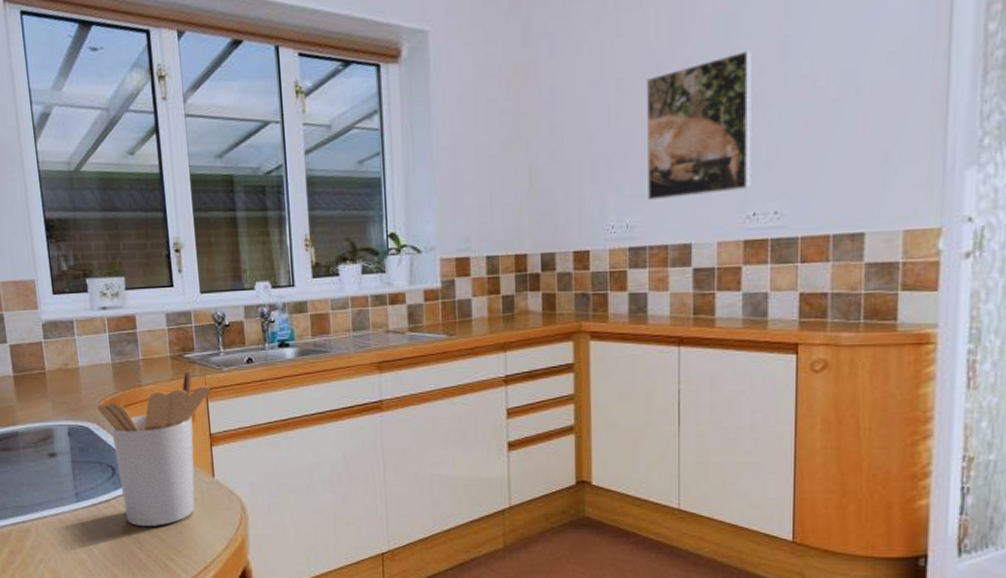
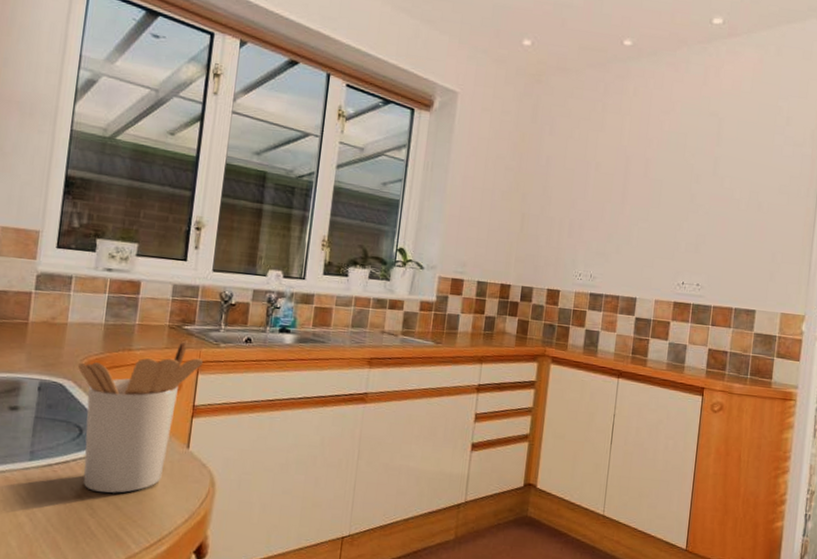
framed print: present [645,50,753,201] -> none [609,162,693,264]

